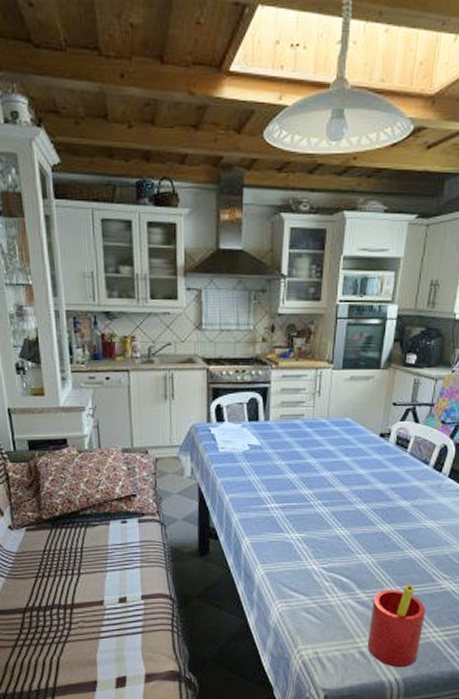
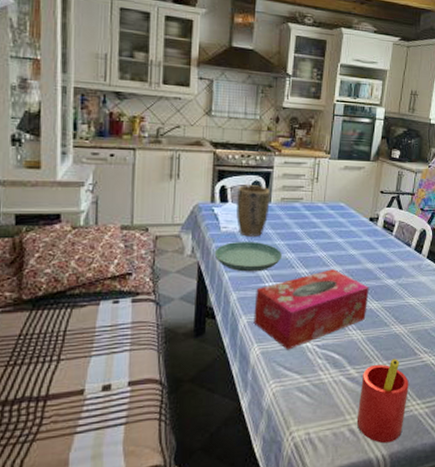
saucer: none [213,461,284,493] -> present [214,241,283,272]
plant pot: none [232,402,268,457] -> present [236,185,270,237]
tissue box: none [256,490,380,572] -> present [253,269,369,350]

